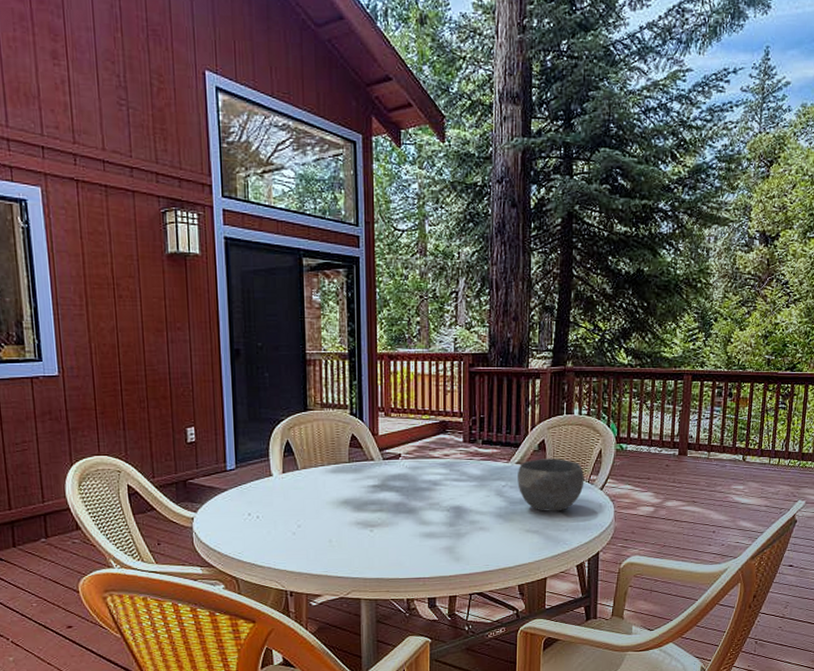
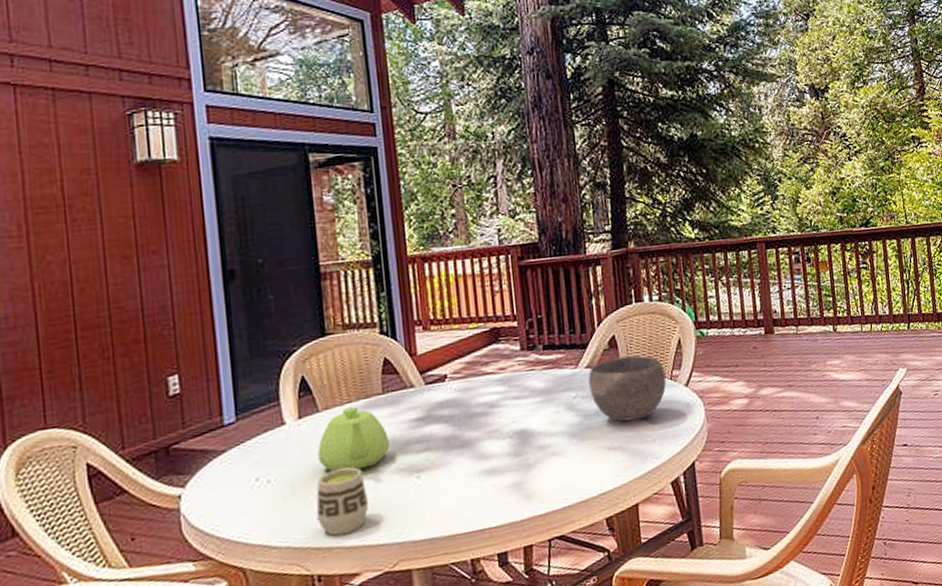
cup: none [292,516,332,565] -> present [316,467,369,536]
teapot: none [296,469,352,518] -> present [317,406,391,472]

